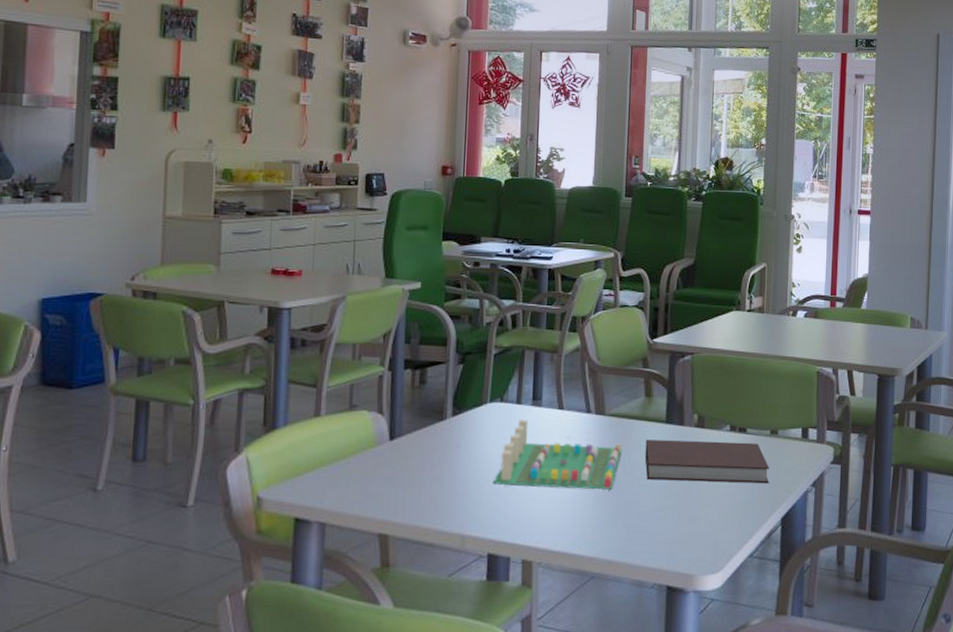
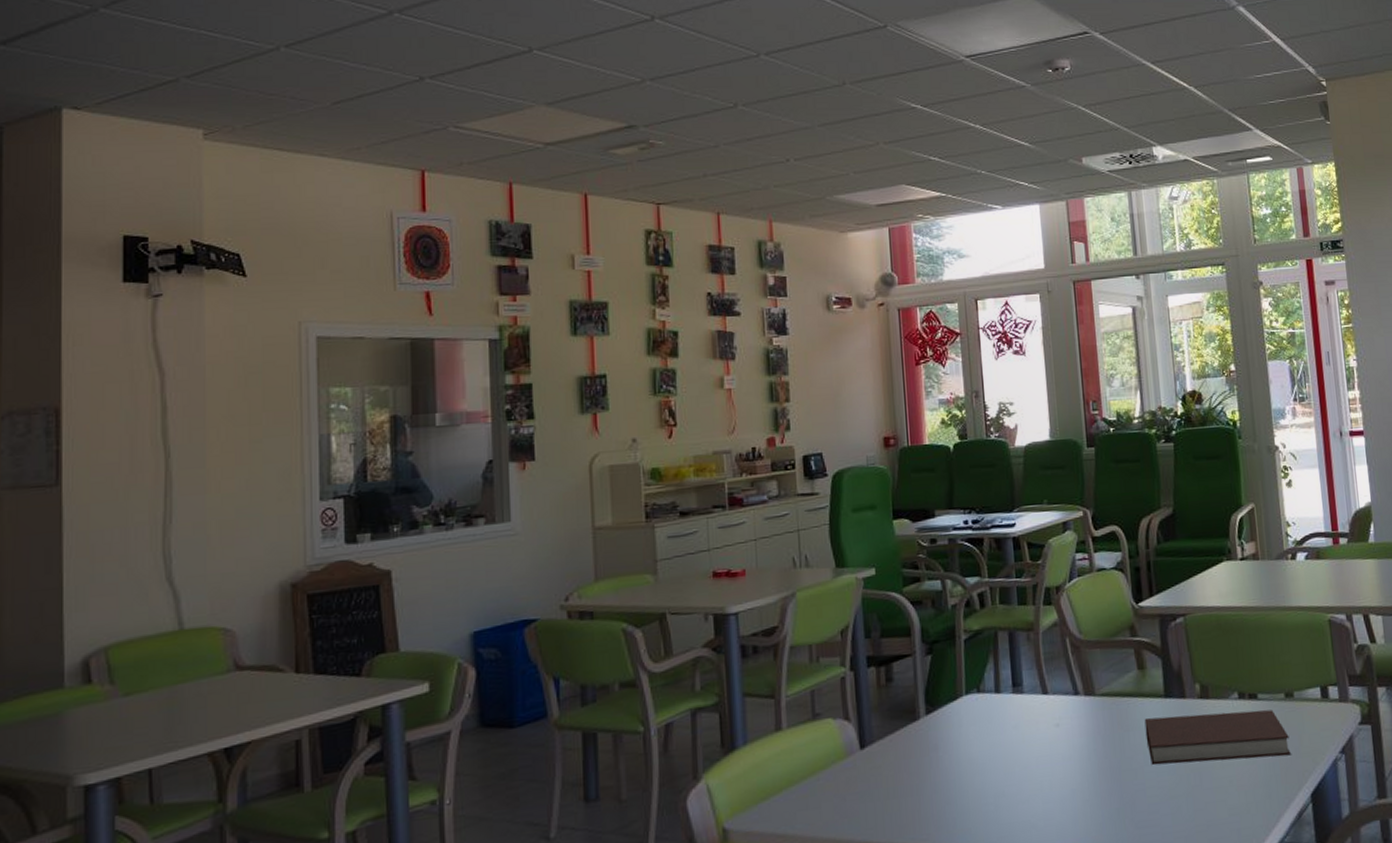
board game: present [492,419,622,490] -> none [979,709,1120,788]

